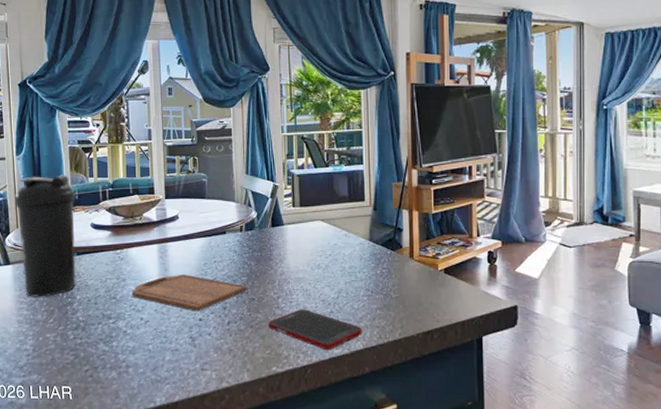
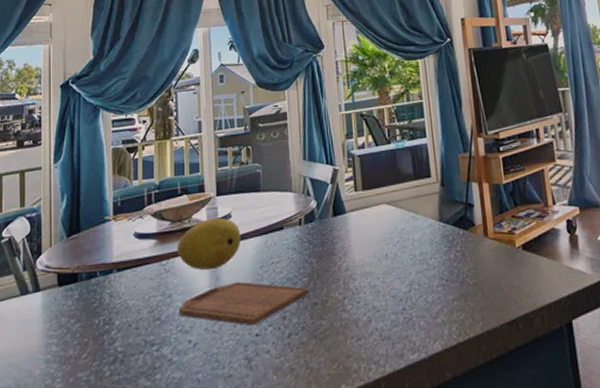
water bottle: present [15,175,76,297] -> none [50,180,118,329]
fruit: none [129,218,188,261] -> present [176,217,241,270]
cell phone: present [268,309,362,351] -> none [333,309,440,357]

